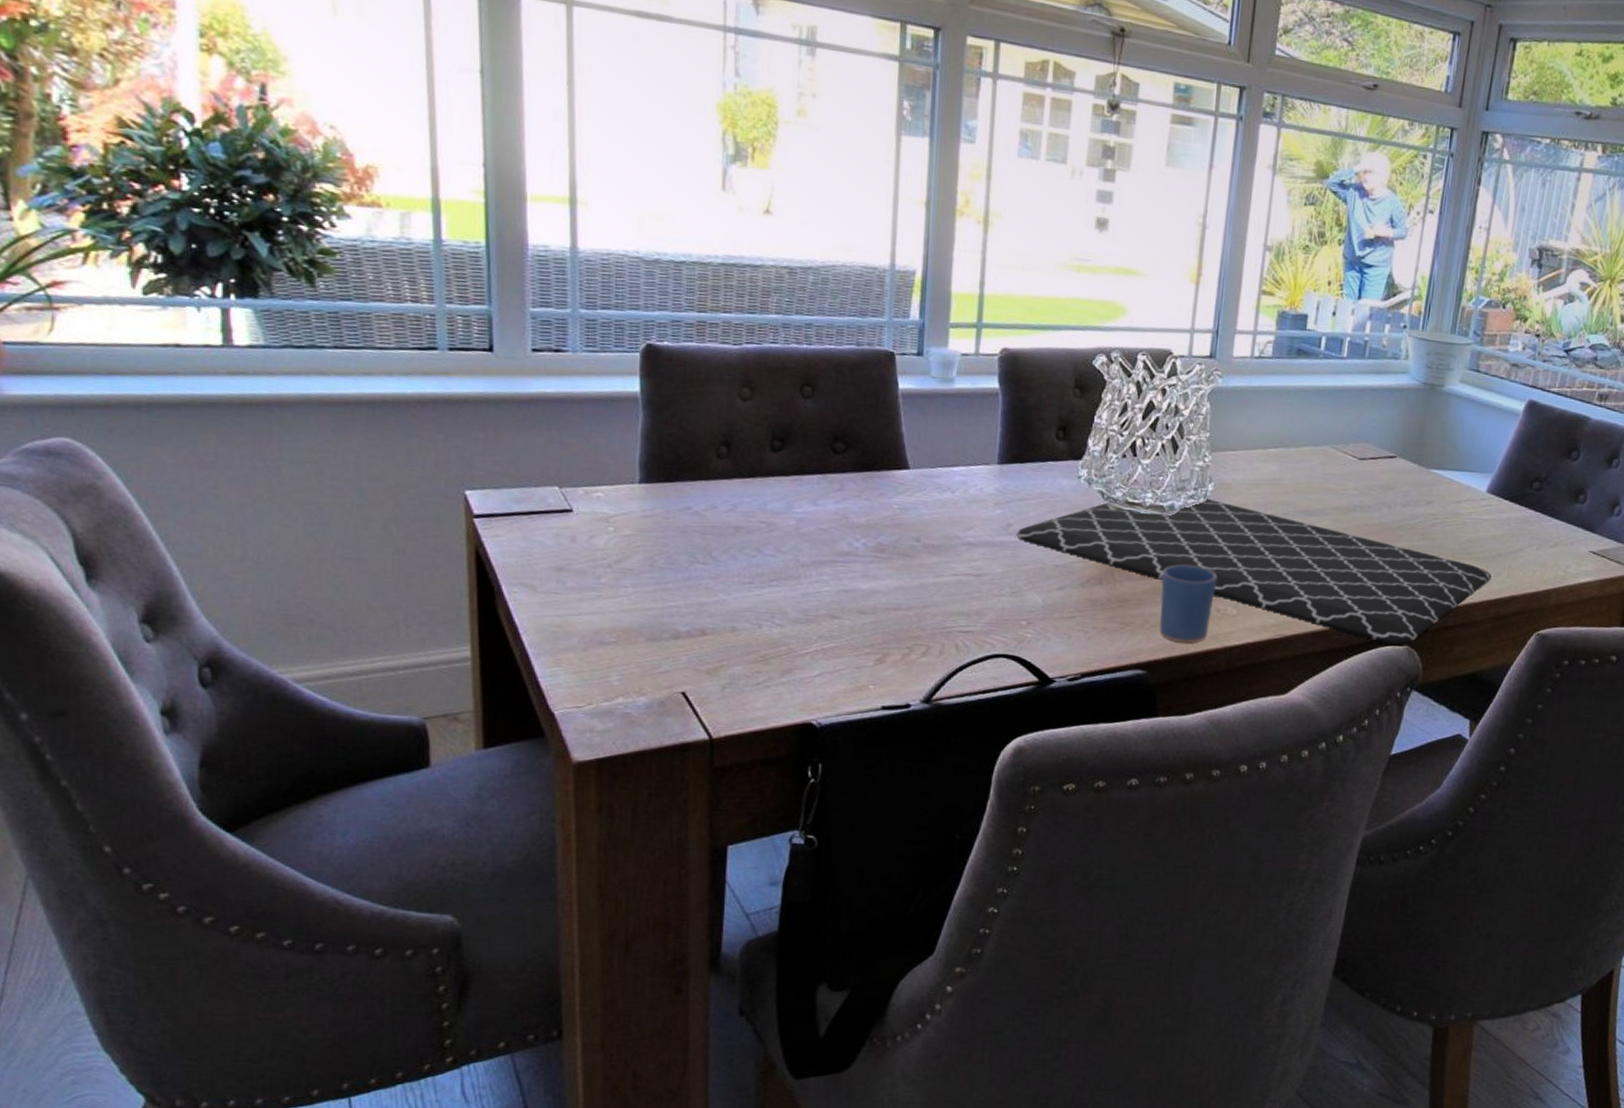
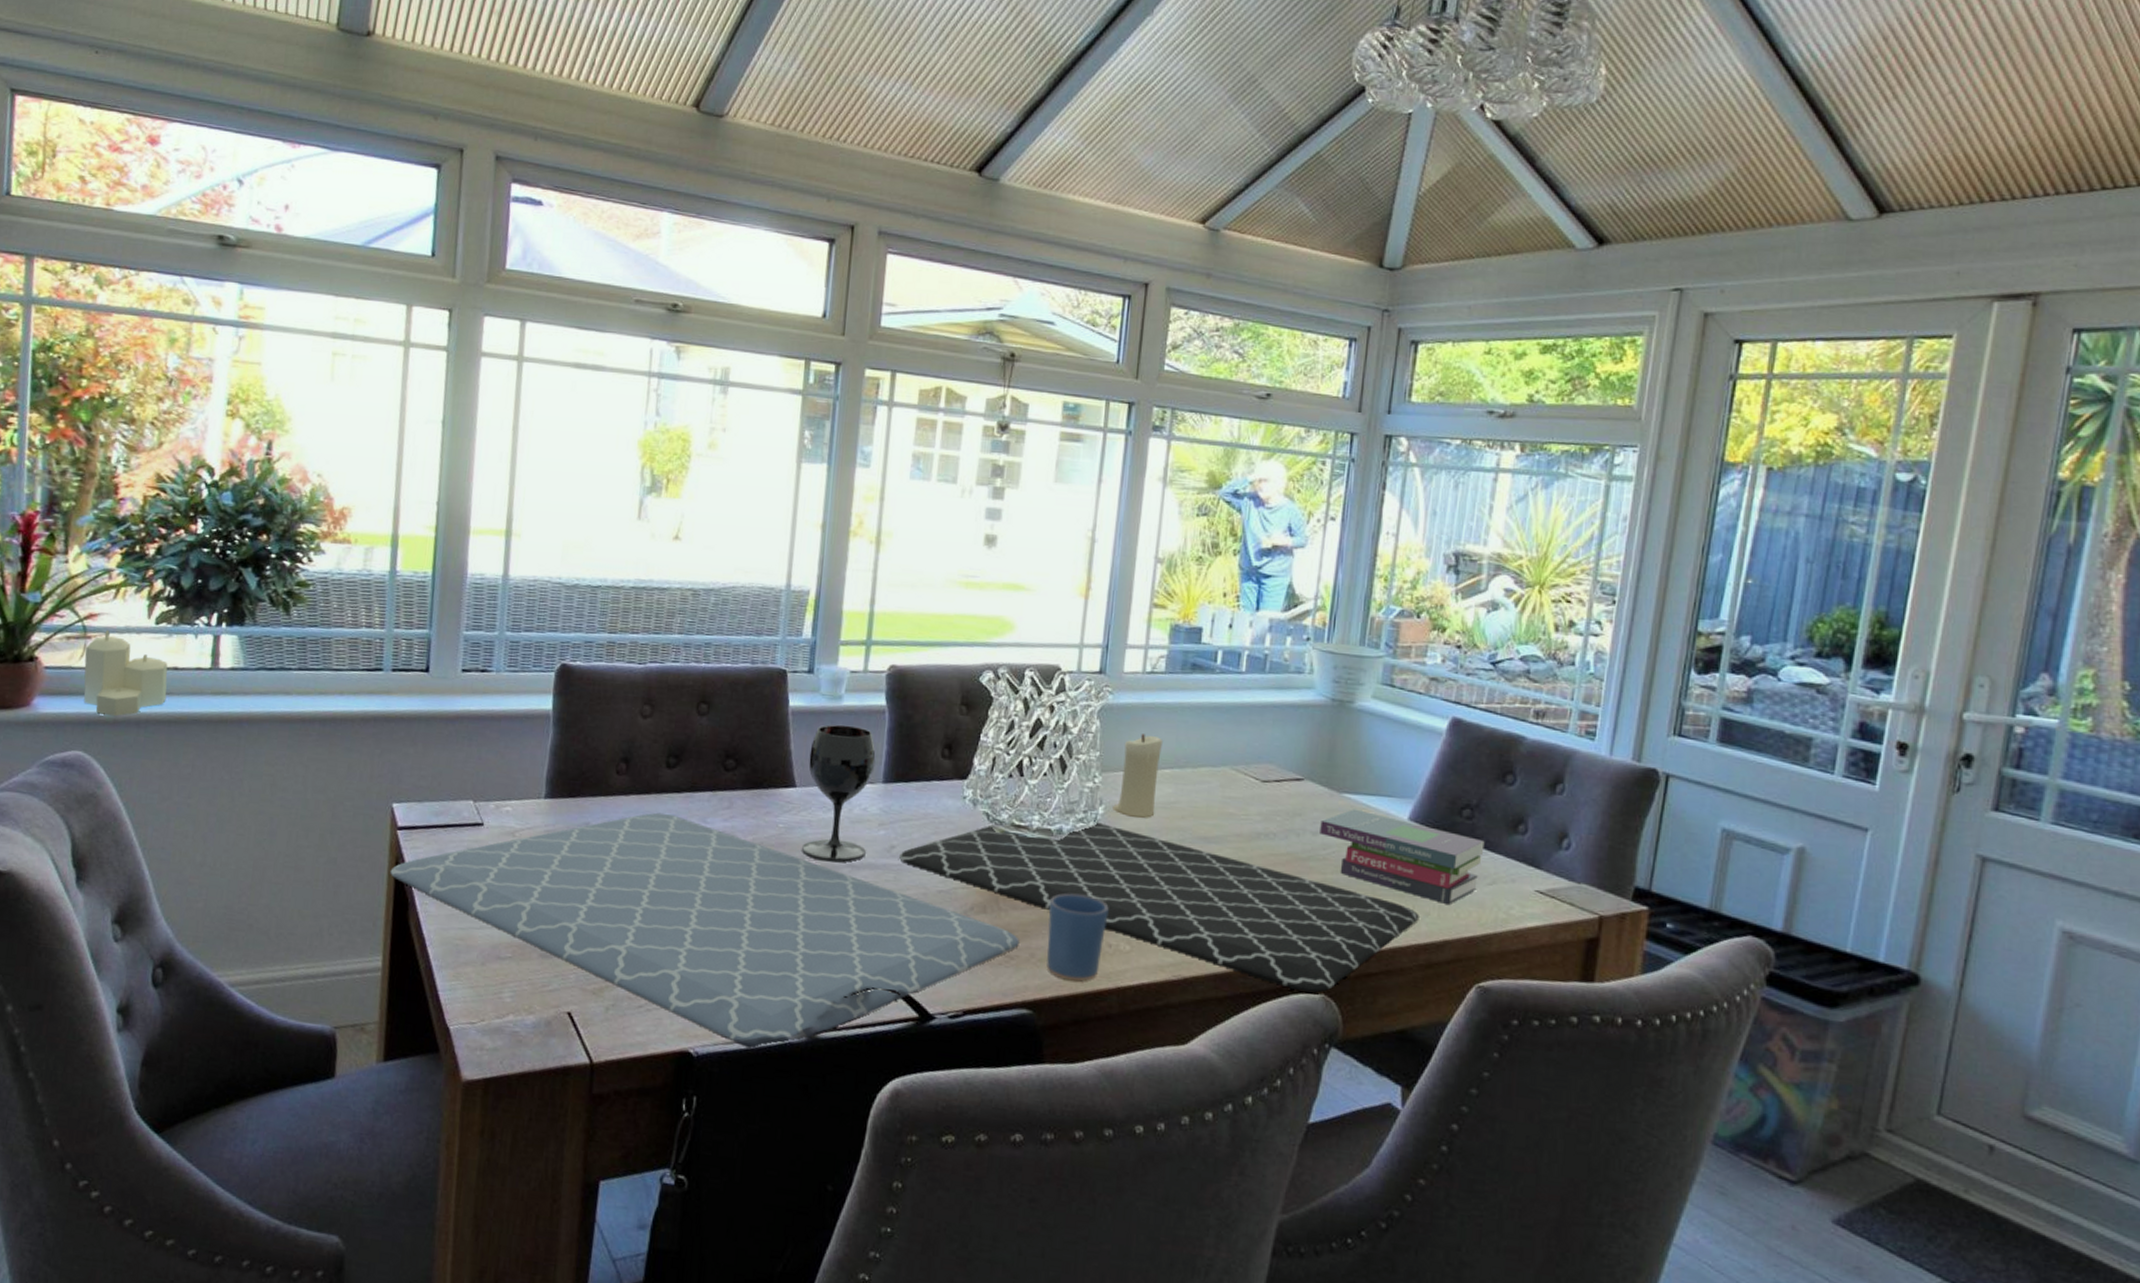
candle: none [54,299,170,400] -> present [83,629,168,717]
placemat: none [470,495,1134,719] -> present [390,812,1020,1051]
wine glass: none [918,407,990,541] -> present [802,724,876,863]
candle: none [1221,415,1269,494] -> present [1112,734,1162,818]
books: none [1409,483,1550,565] -> present [1320,809,1485,904]

